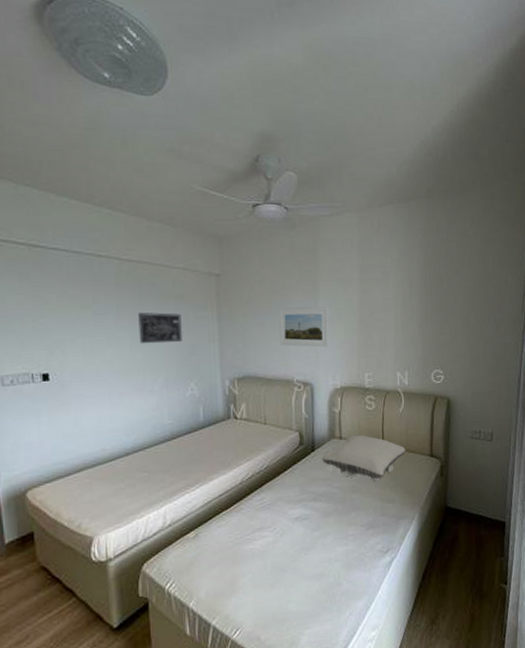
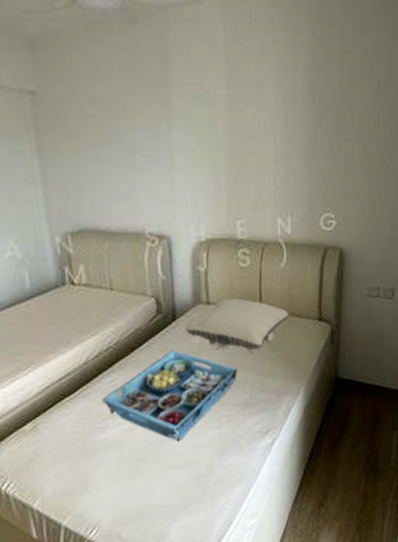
serving tray: none [252,476,363,556] -> present [102,350,238,443]
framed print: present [278,307,330,348] -> none [120,134,190,189]

